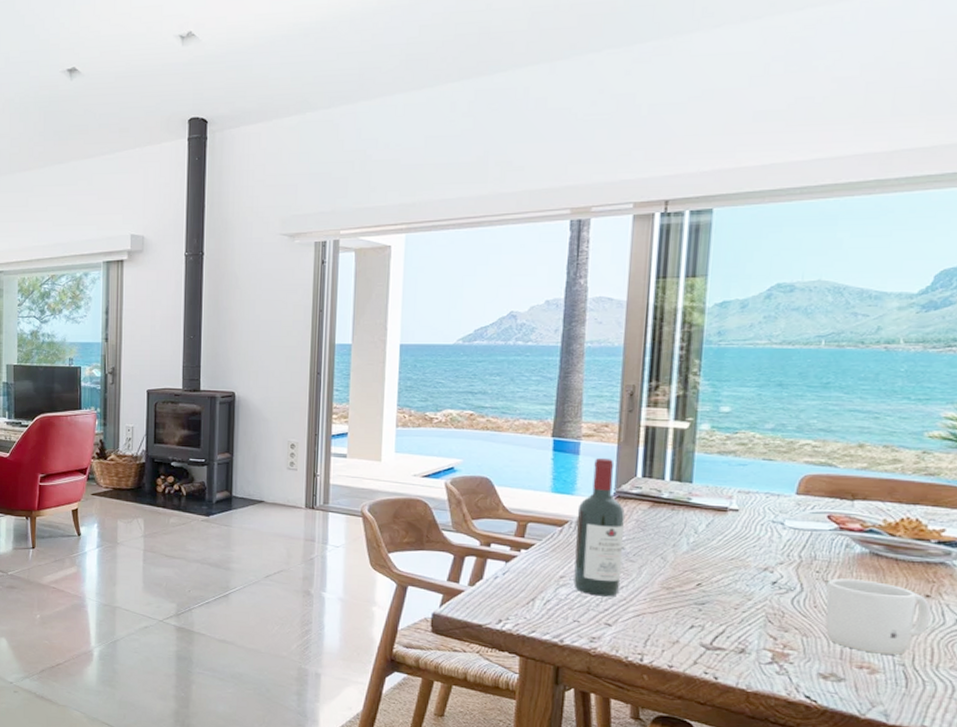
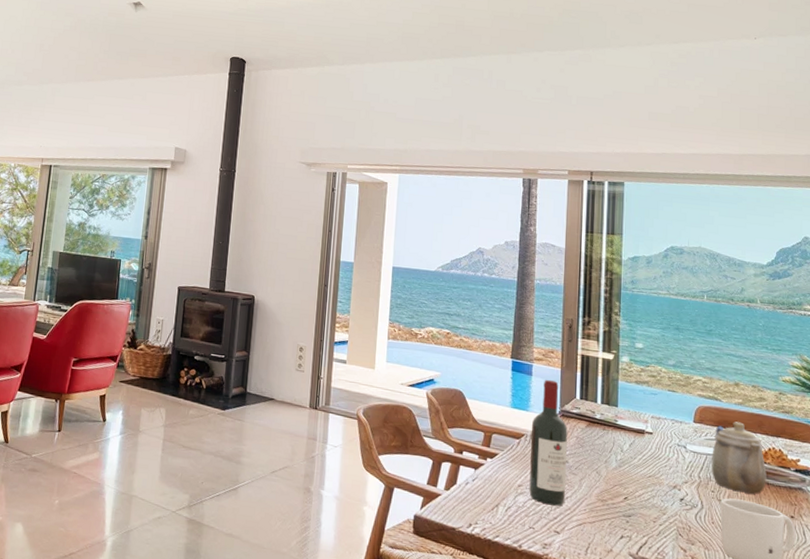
teapot: none [816,490,896,572] -> present [710,421,767,494]

